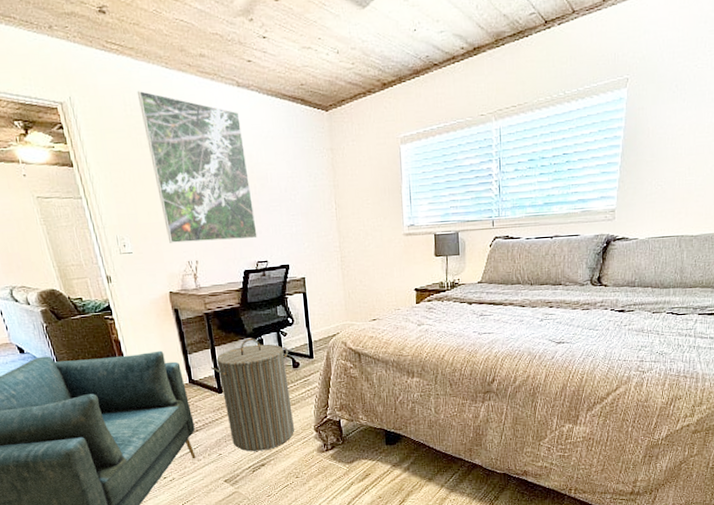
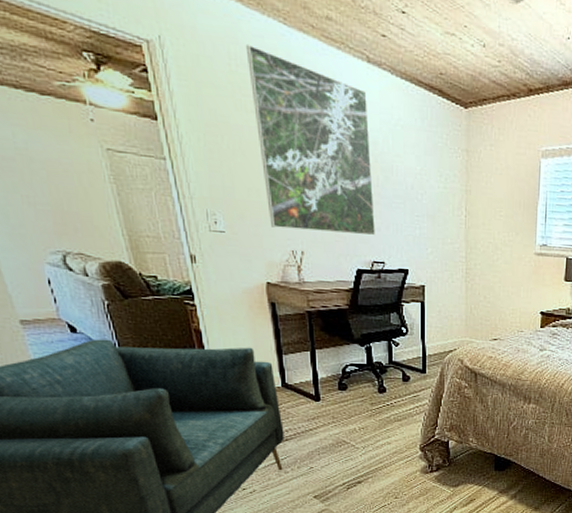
laundry hamper: present [210,338,295,452] -> none [308,344,399,467]

